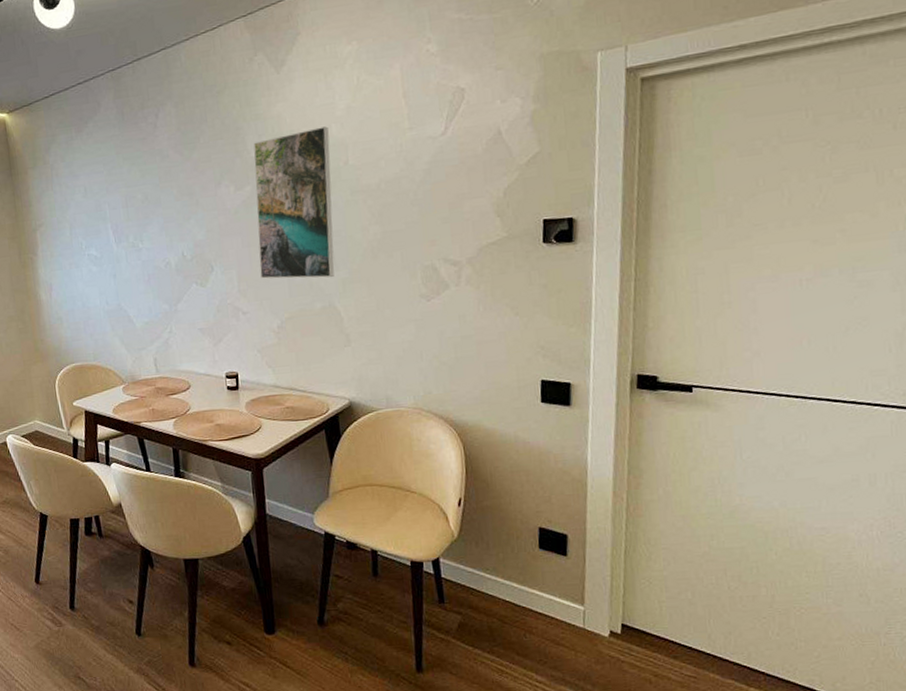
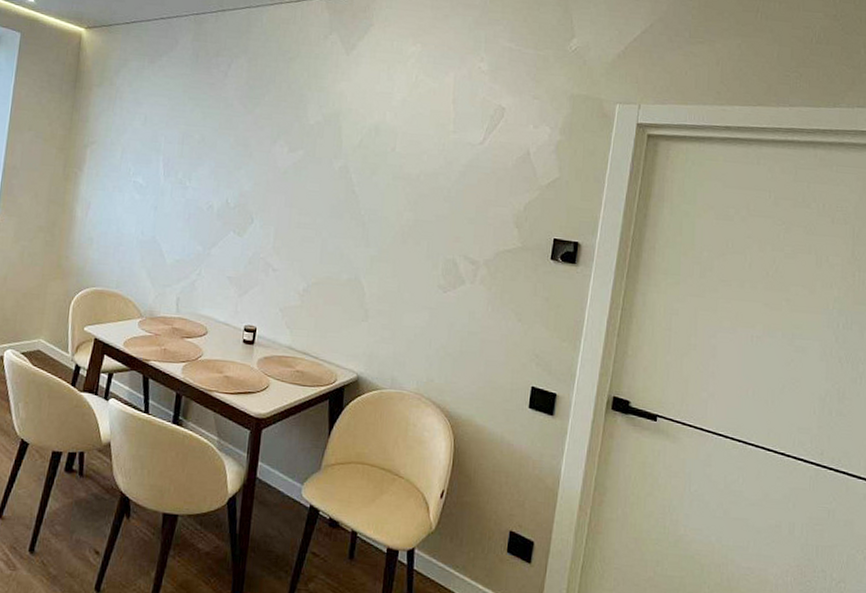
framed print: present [253,126,335,279] -> none [296,111,383,252]

